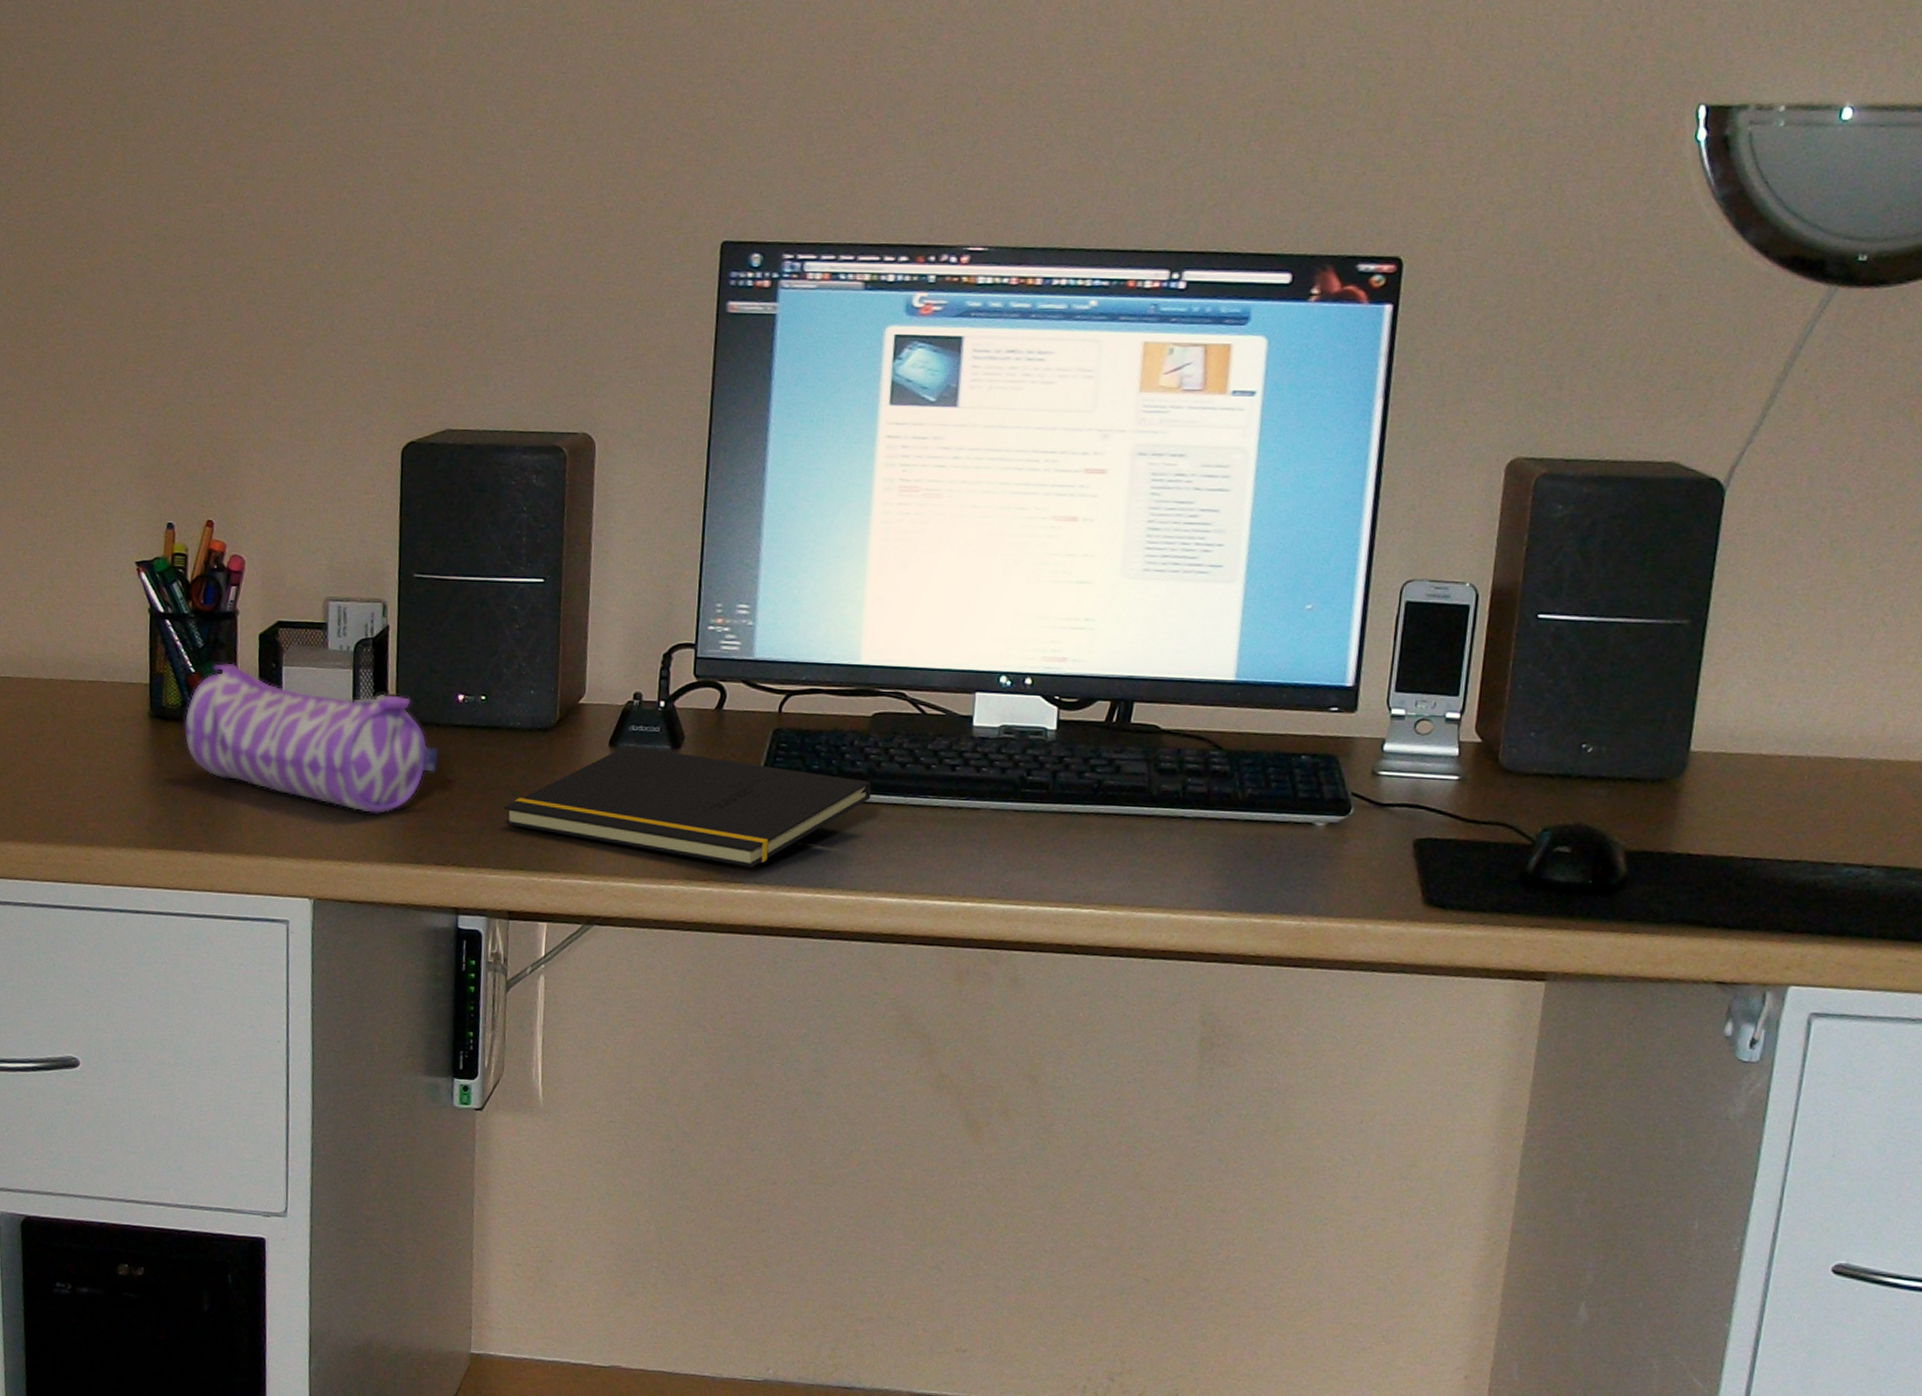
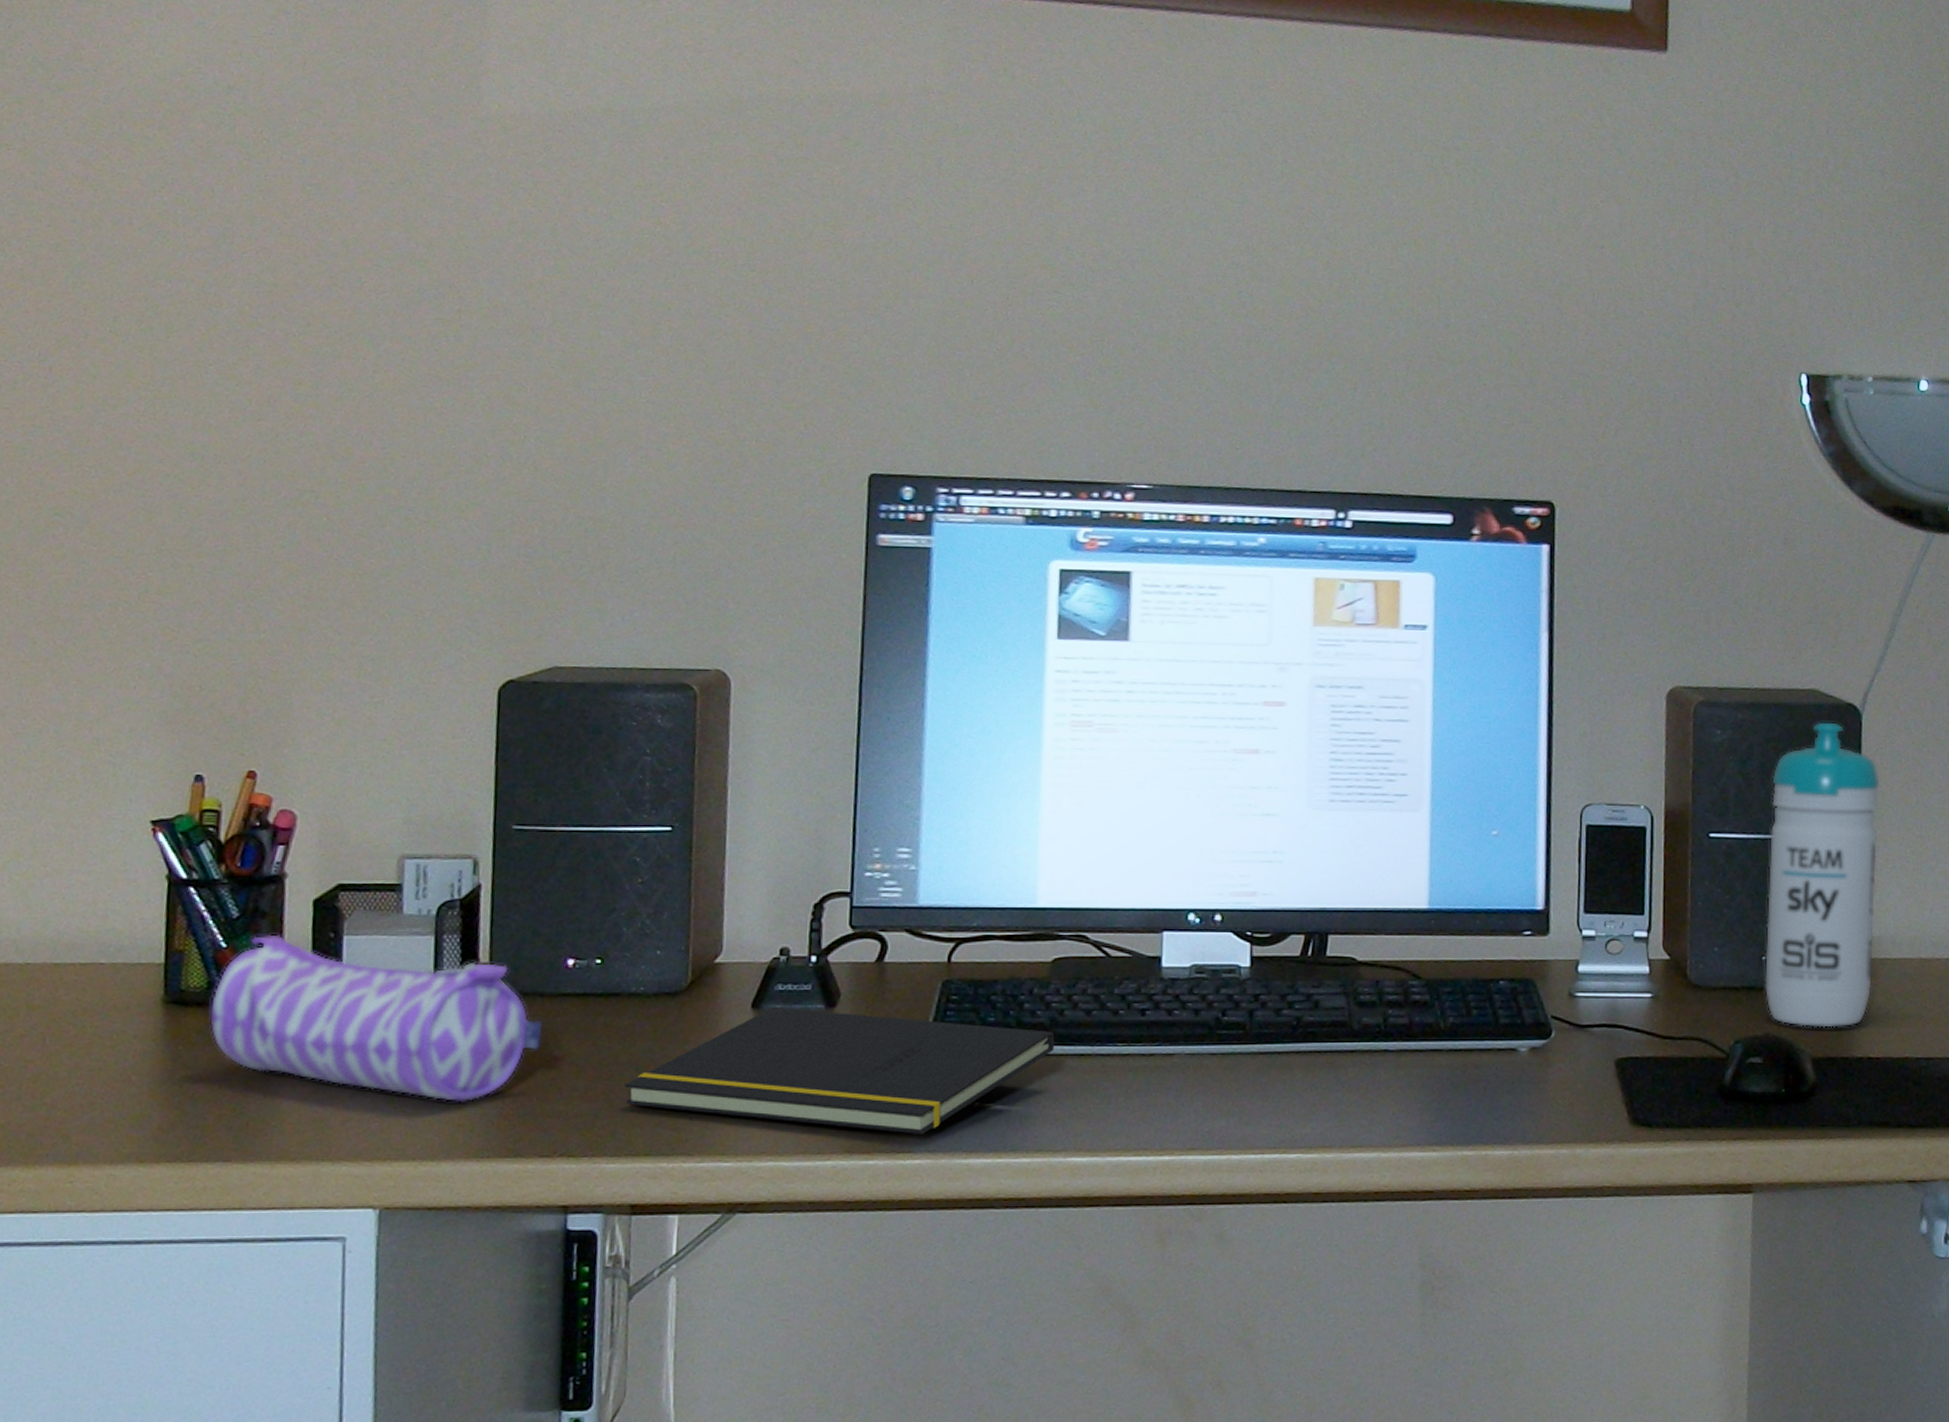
water bottle: none [1581,498,1738,821] -> present [1765,722,1880,1028]

